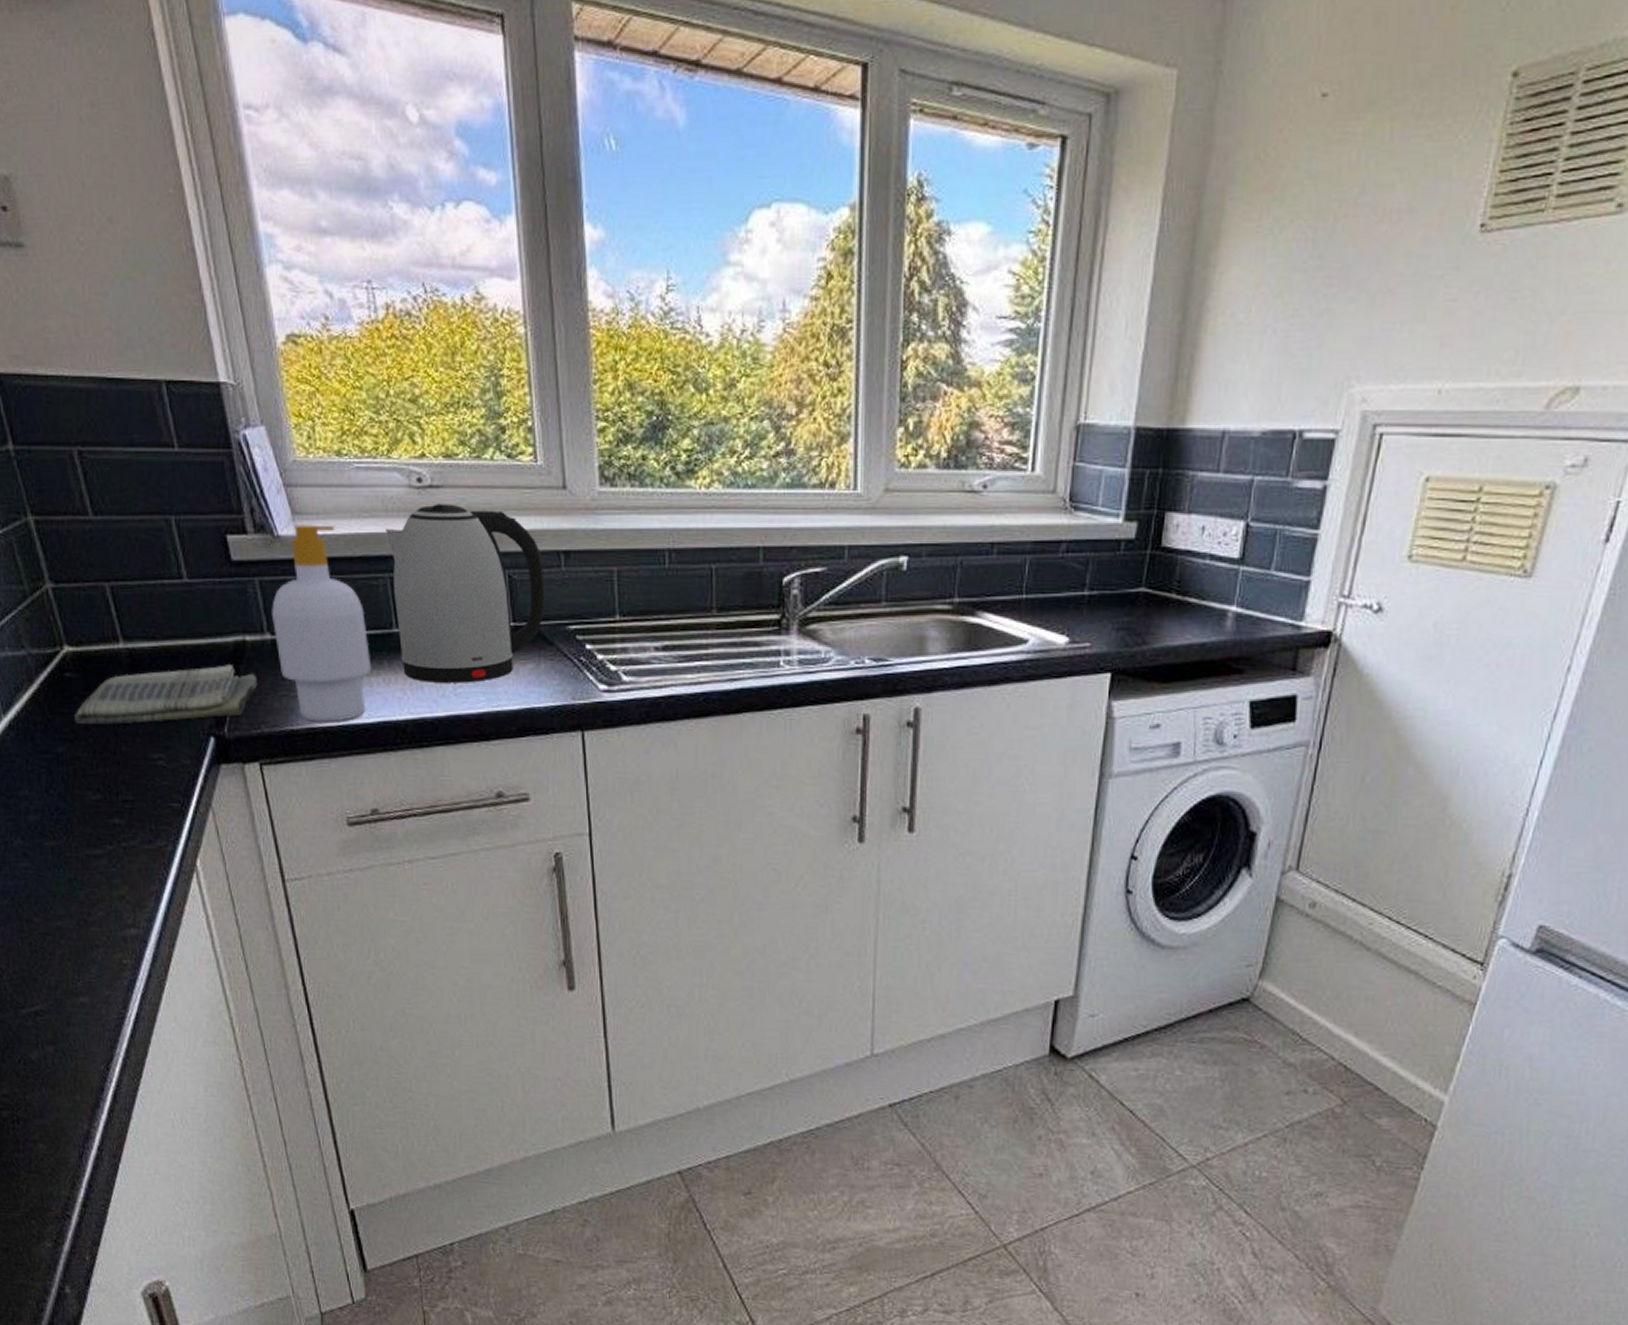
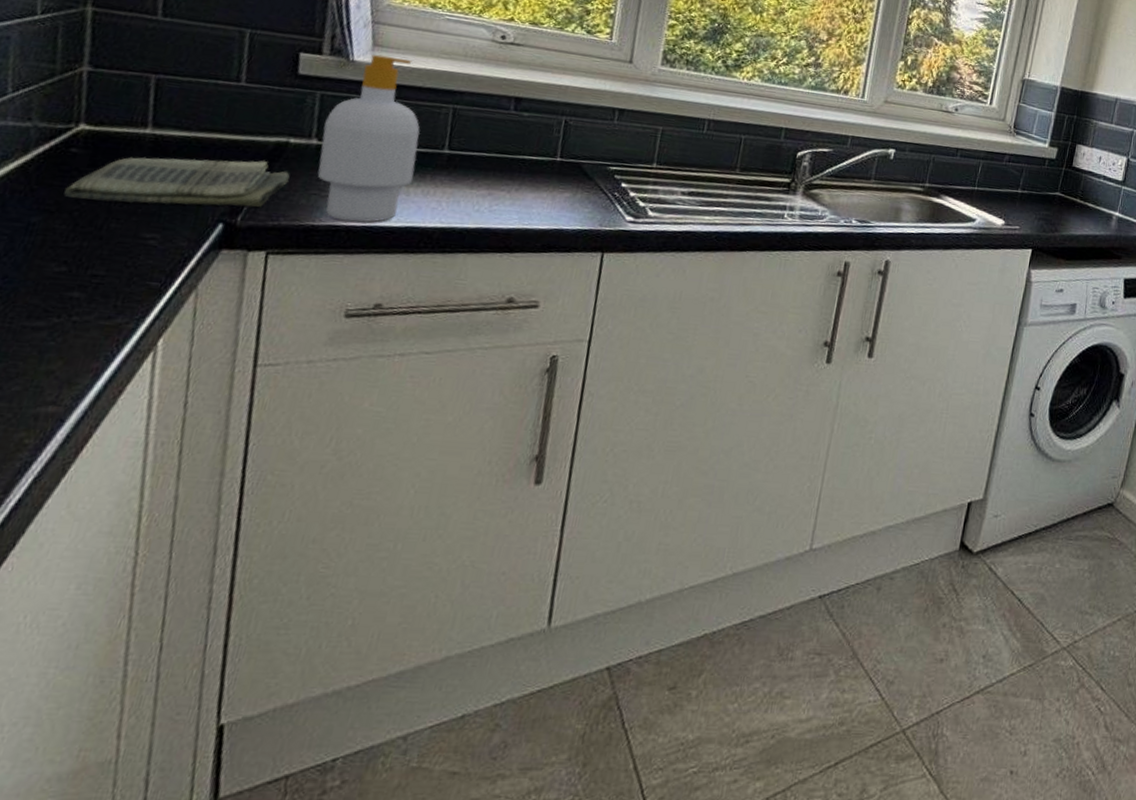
kettle: present [386,504,545,683] -> none [443,57,599,203]

